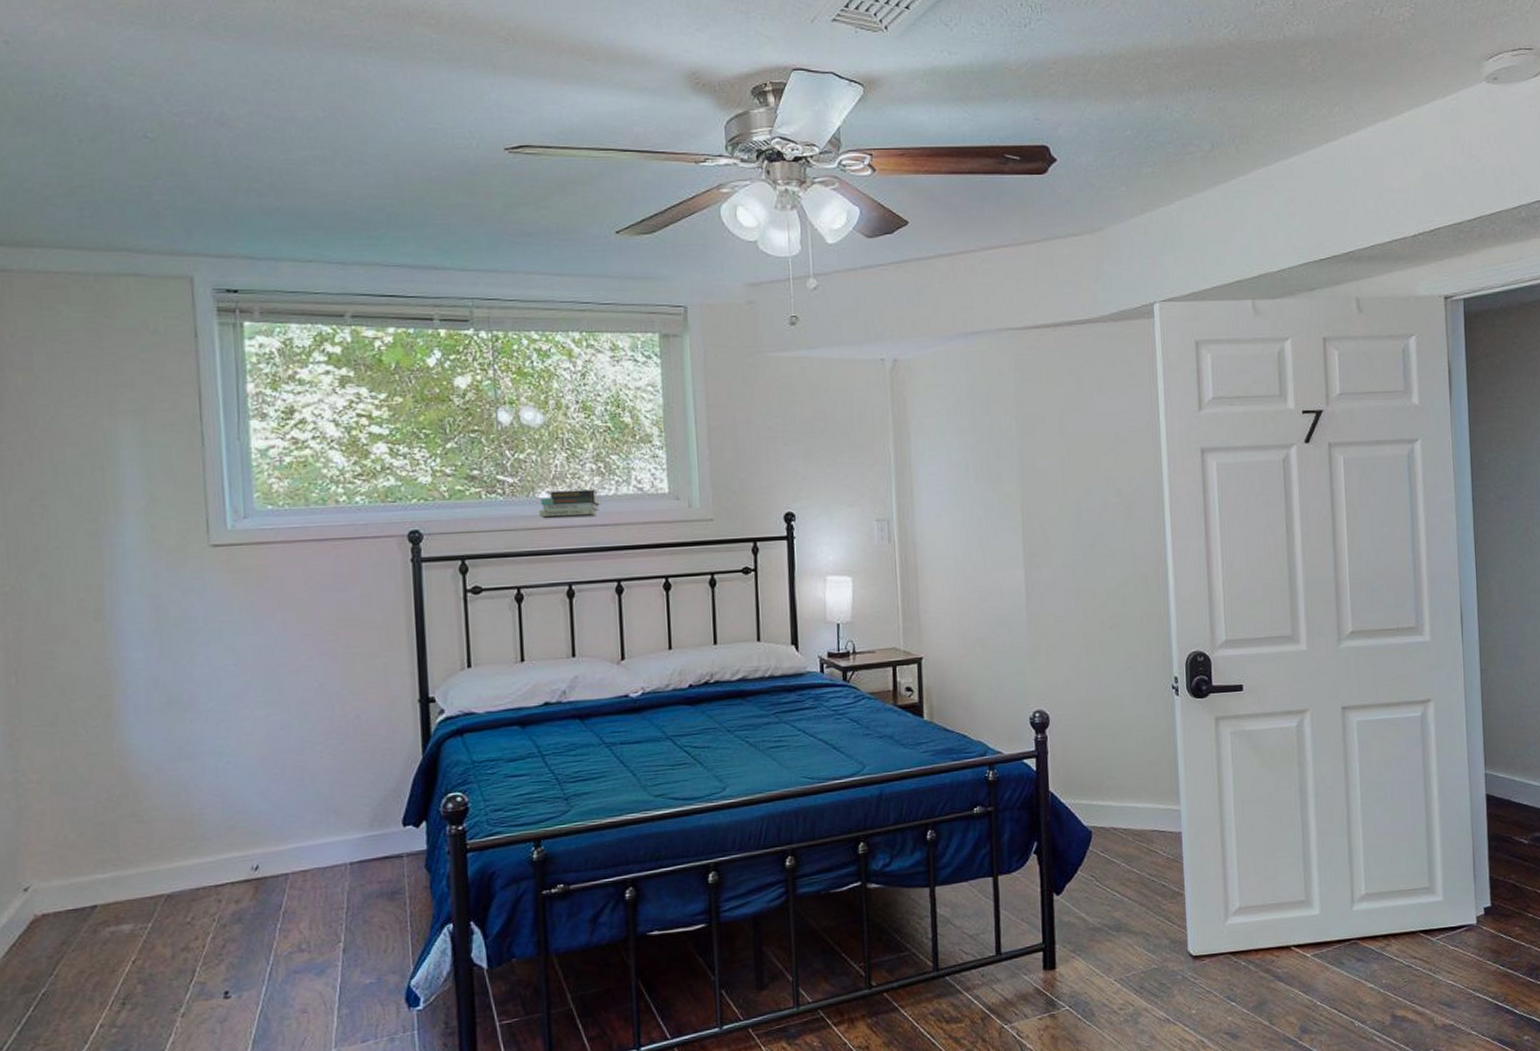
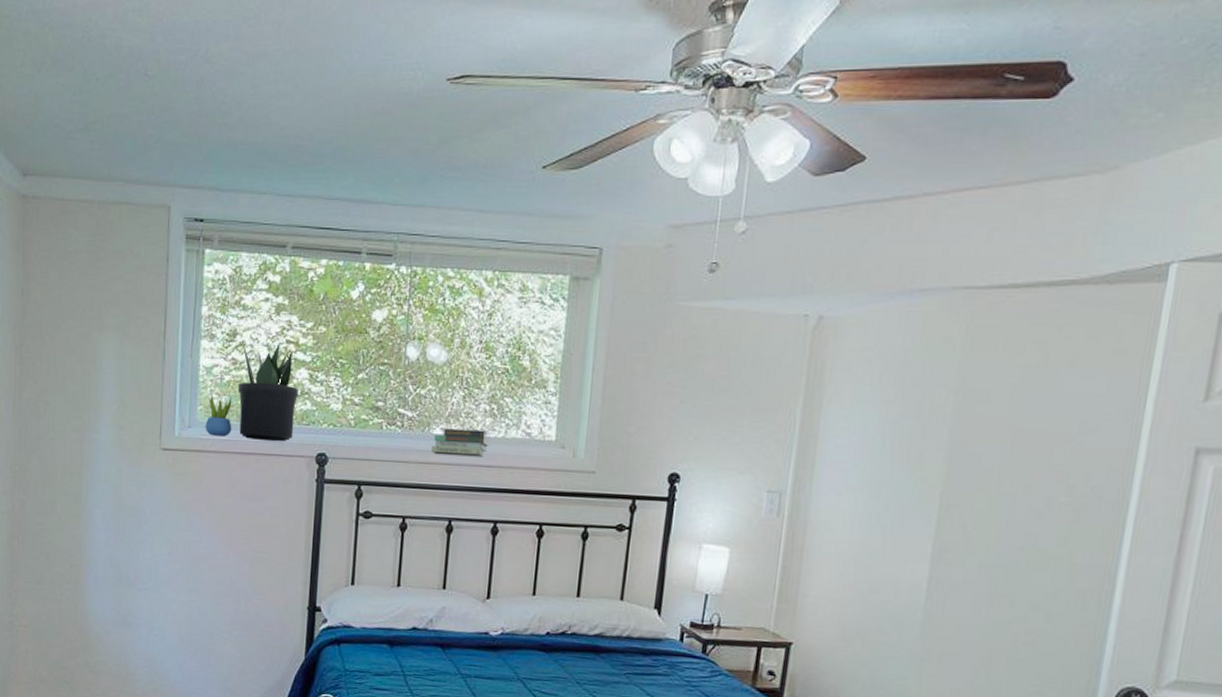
succulent plant: none [265,478,301,525] -> present [205,394,232,437]
planter: none [302,415,379,525] -> present [237,341,299,442]

